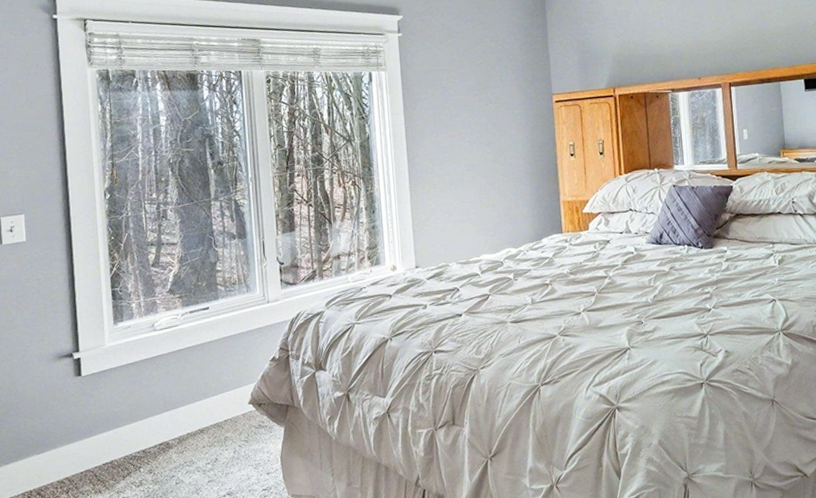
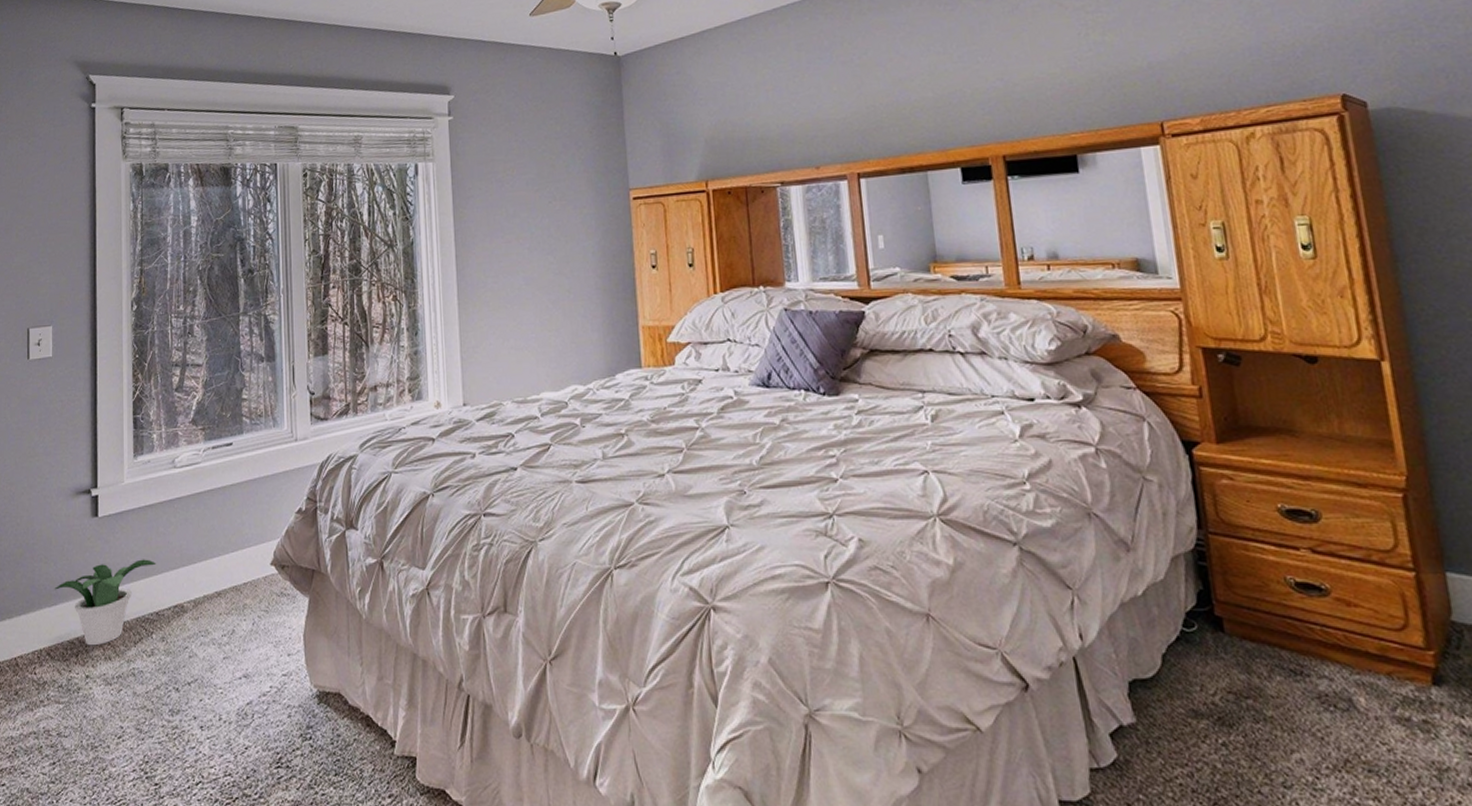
potted plant: none [41,407,141,484] -> present [54,559,156,646]

